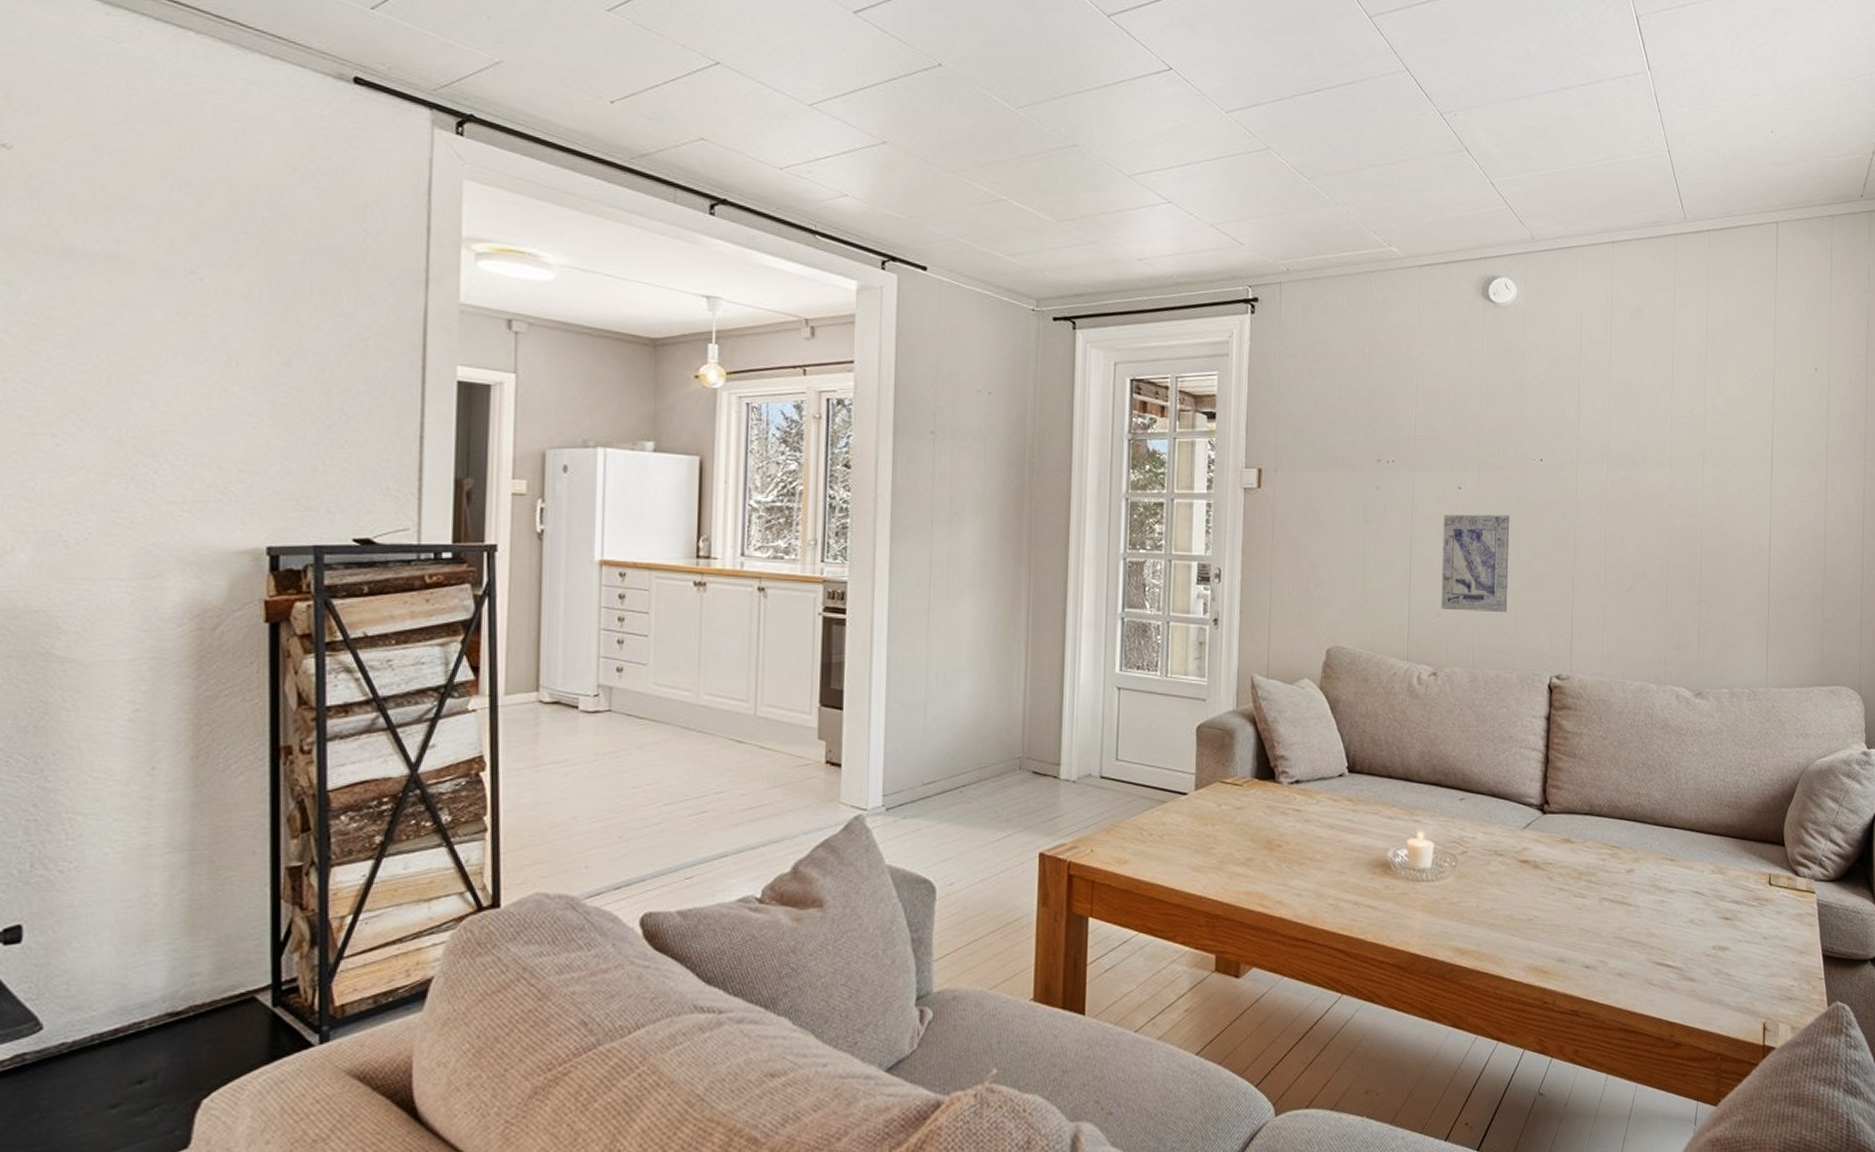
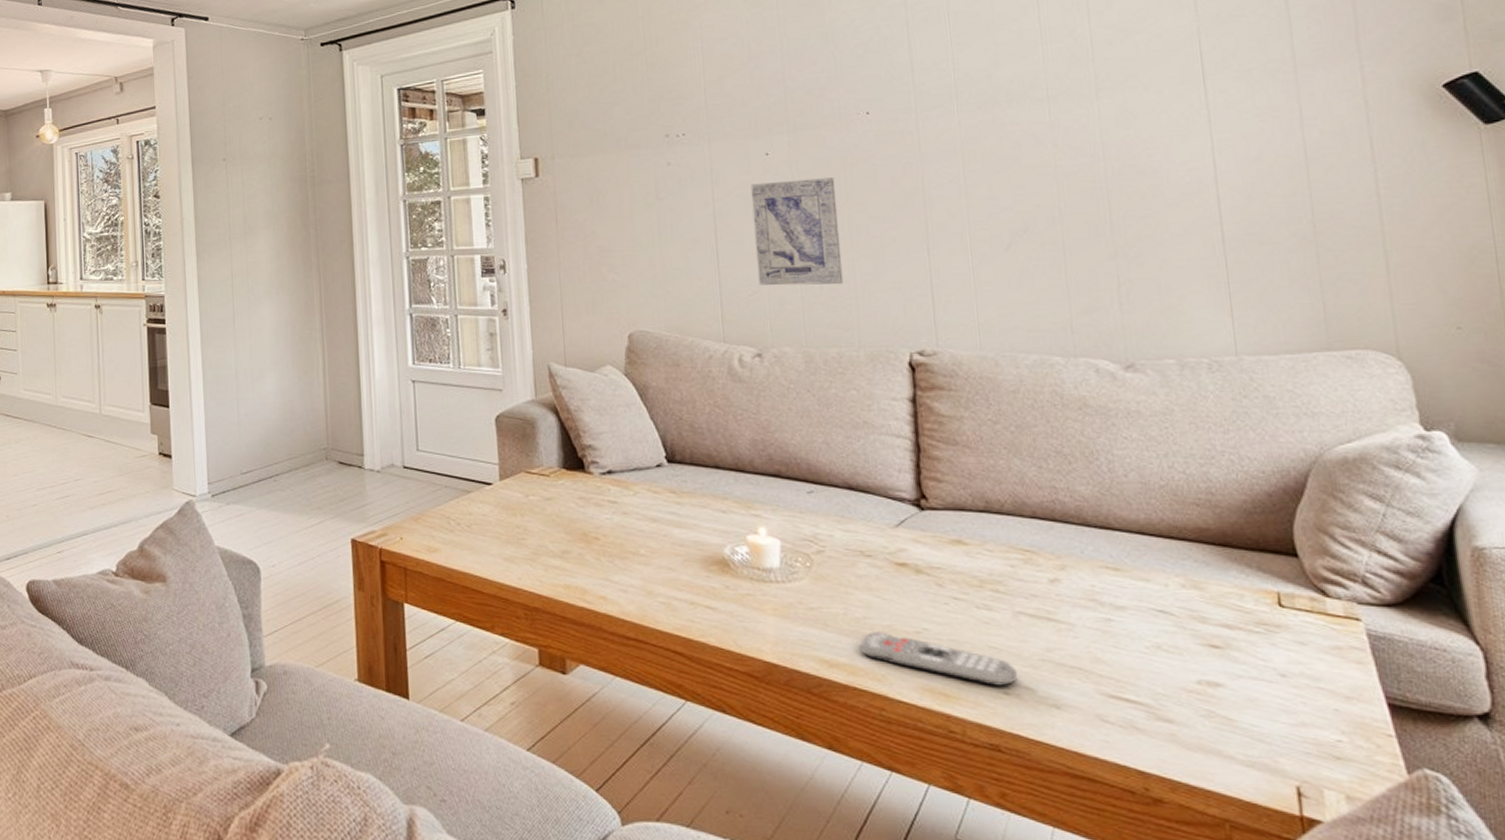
remote control: none [1486,920,1596,961] -> present [860,631,1017,686]

